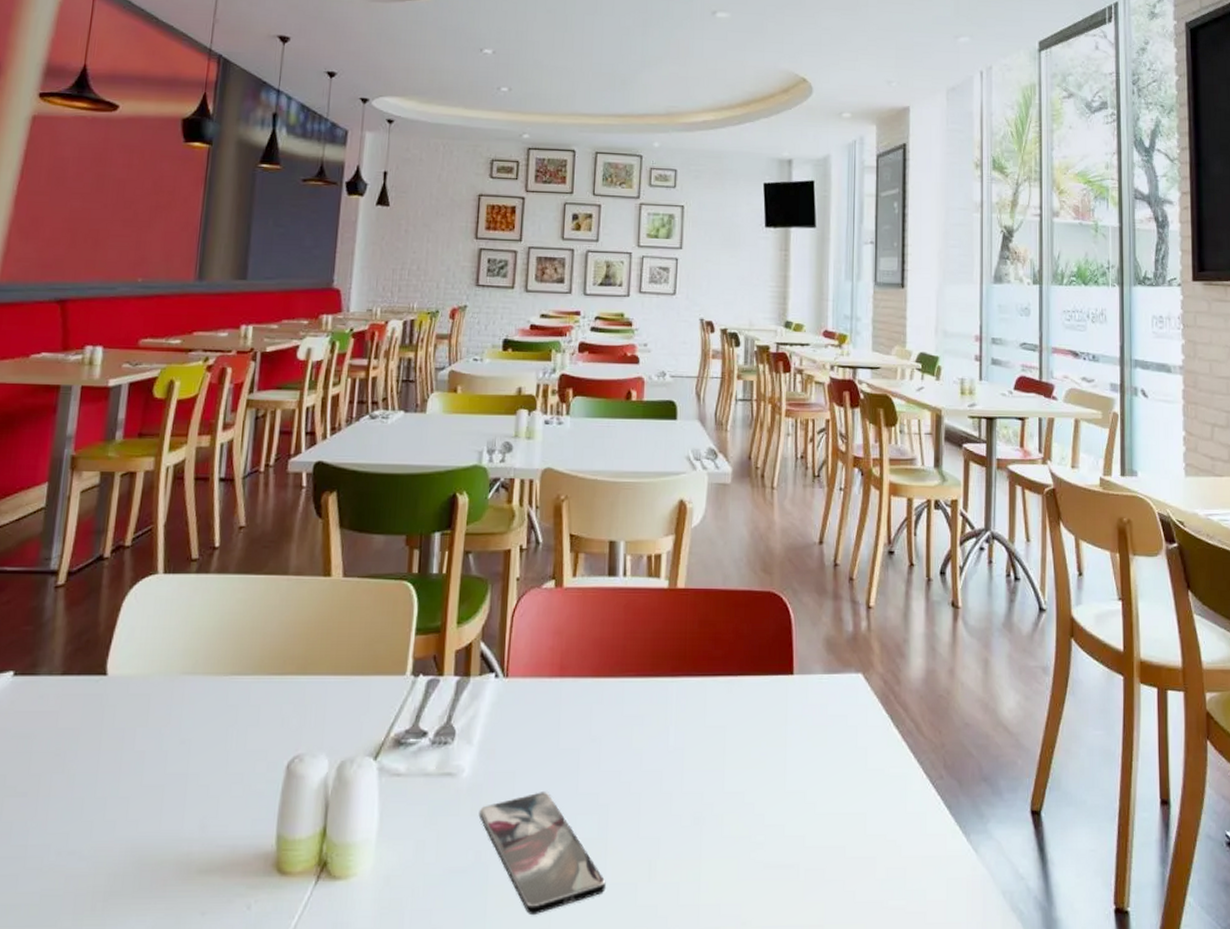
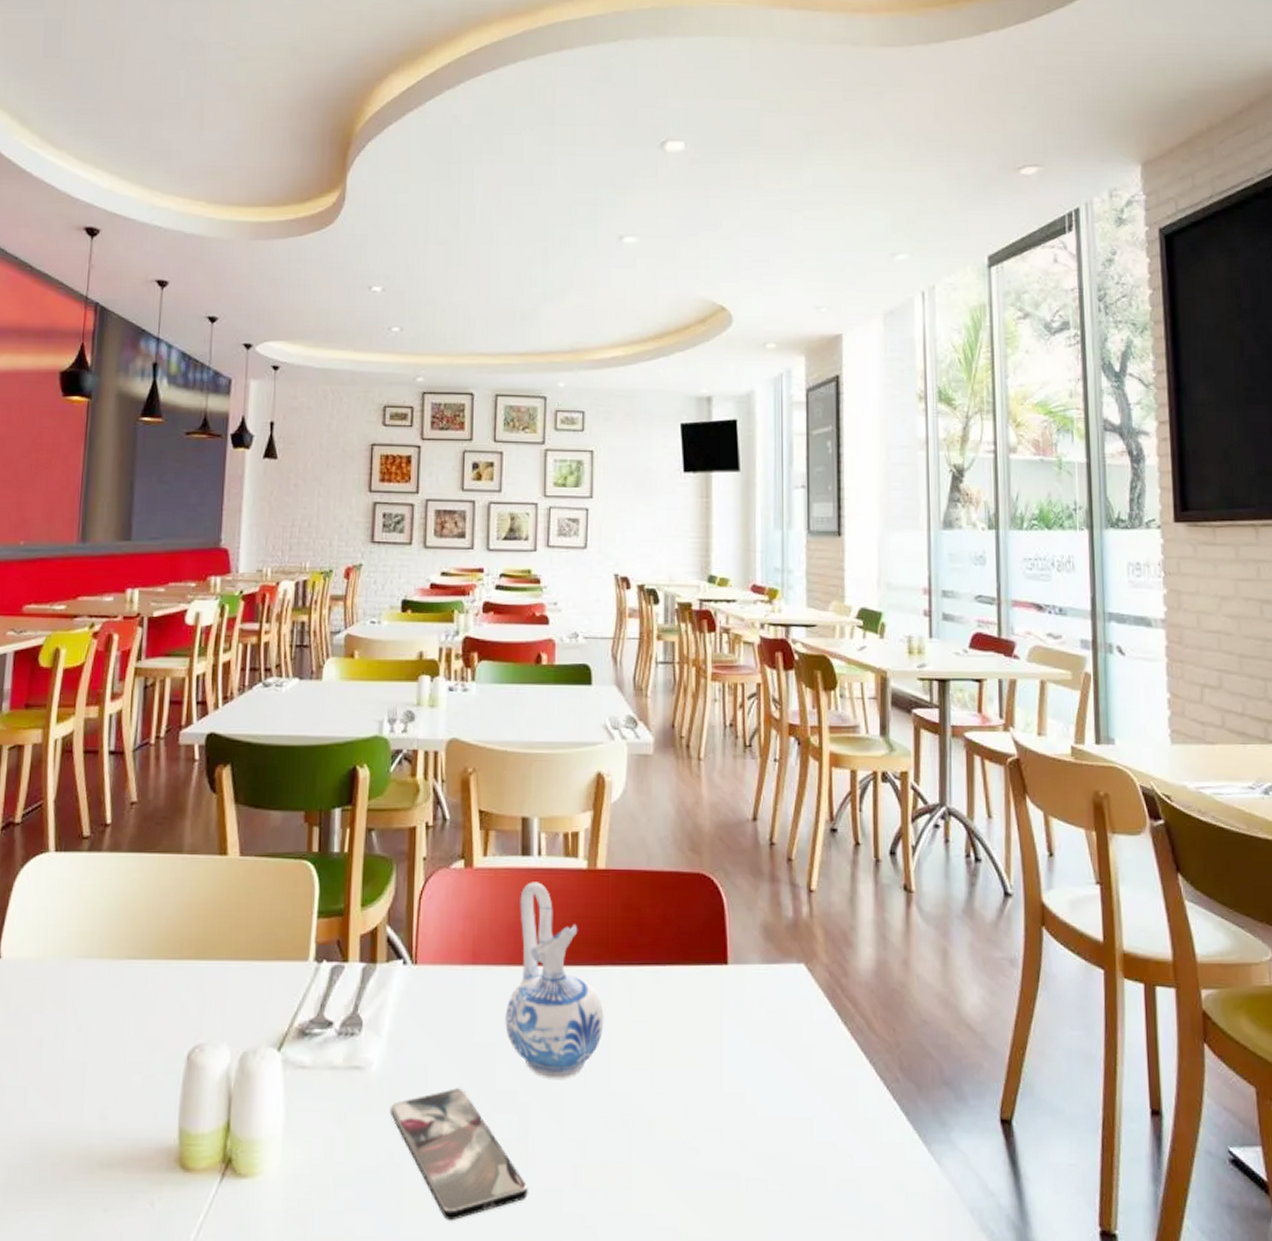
ceramic pitcher: none [589,600,680,781] -> present [505,882,604,1079]

